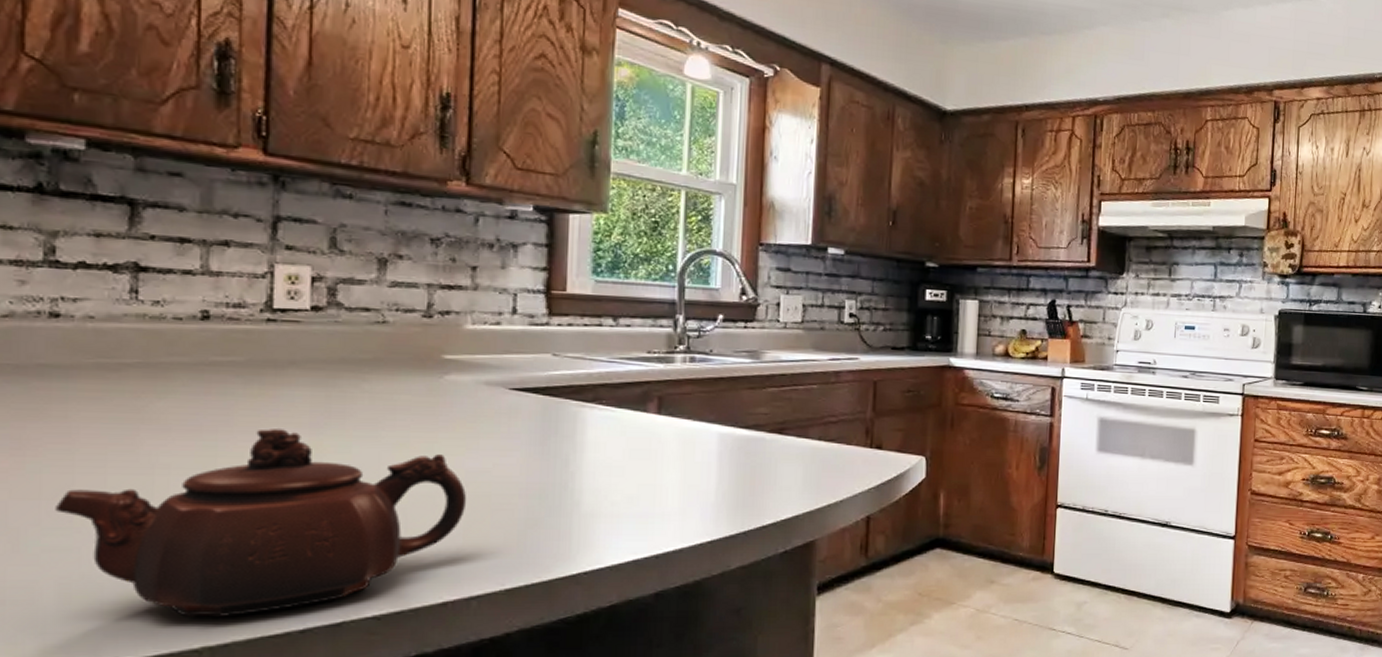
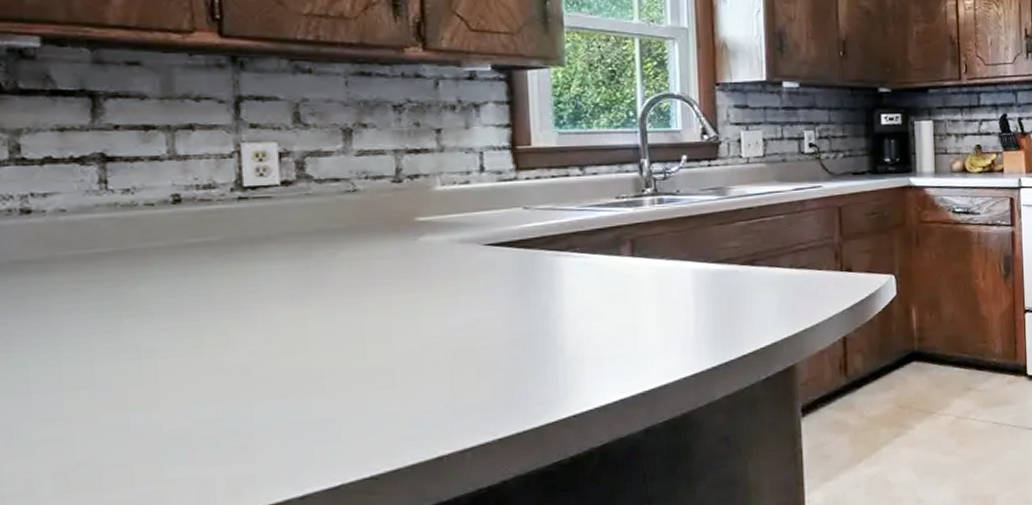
teapot: present [55,429,467,617] -> none [45,303,453,494]

